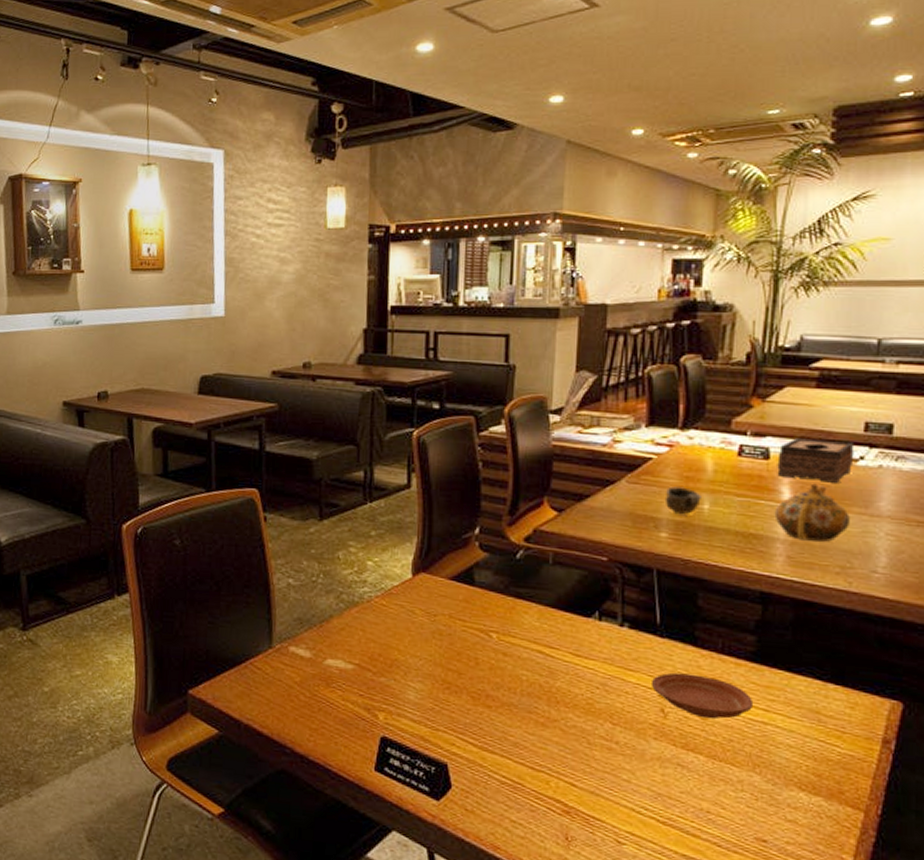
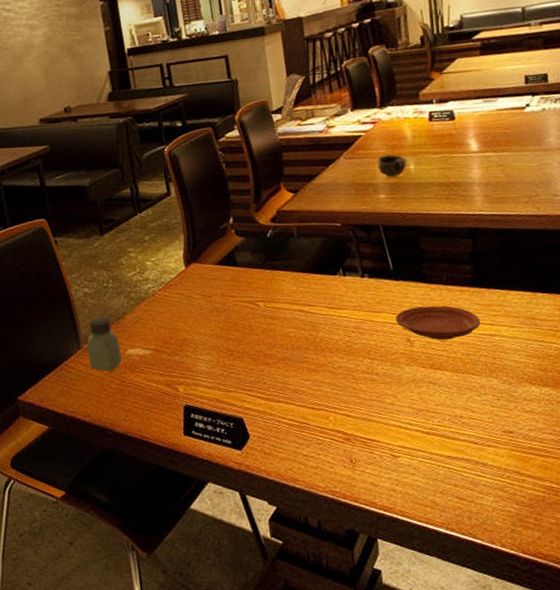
saltshaker: none [279,615,319,681] -> present [87,316,122,372]
teapot: present [774,483,850,542] -> none [467,132,529,181]
tissue box: present [777,438,855,483] -> none [460,94,522,132]

